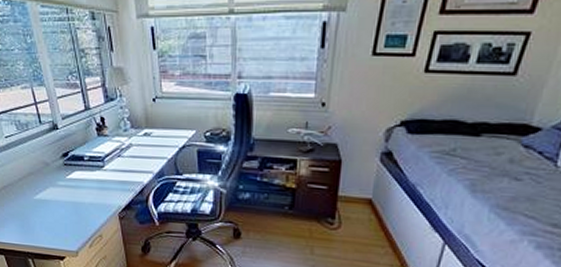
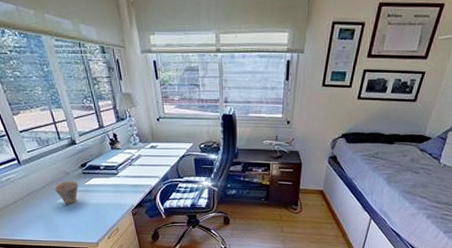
cup: none [31,172,59,201] -> present [54,180,79,204]

